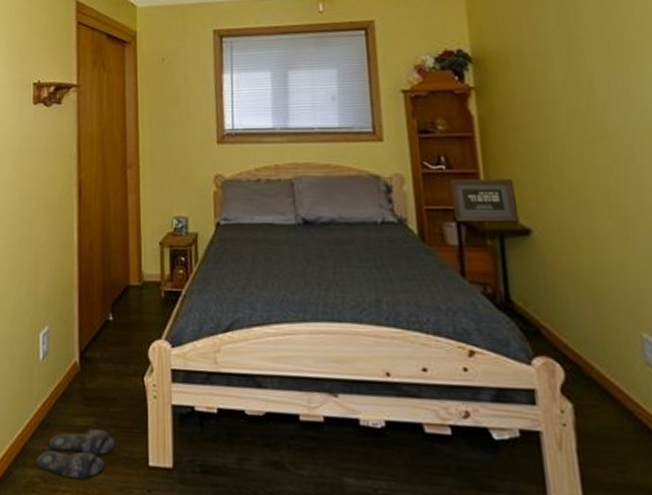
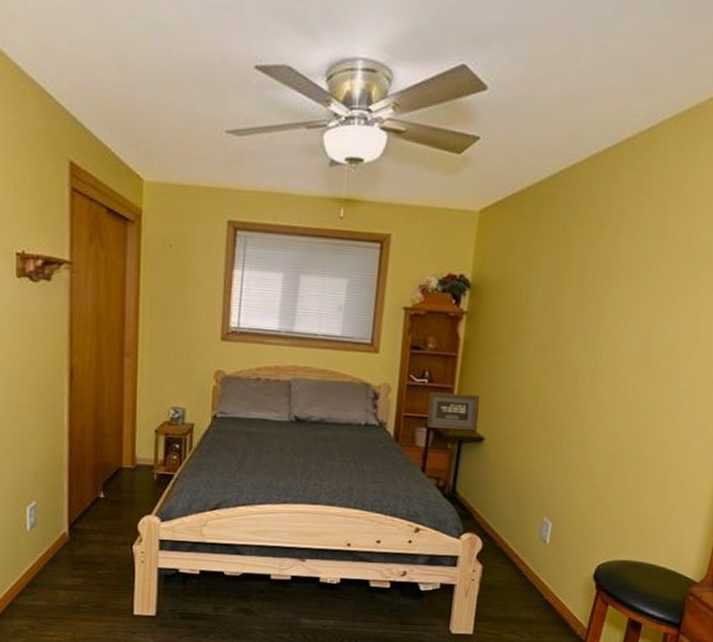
slippers: present [36,429,116,480] -> none [24,587,103,627]

